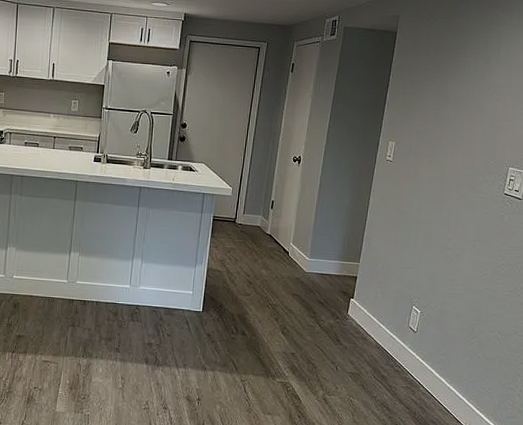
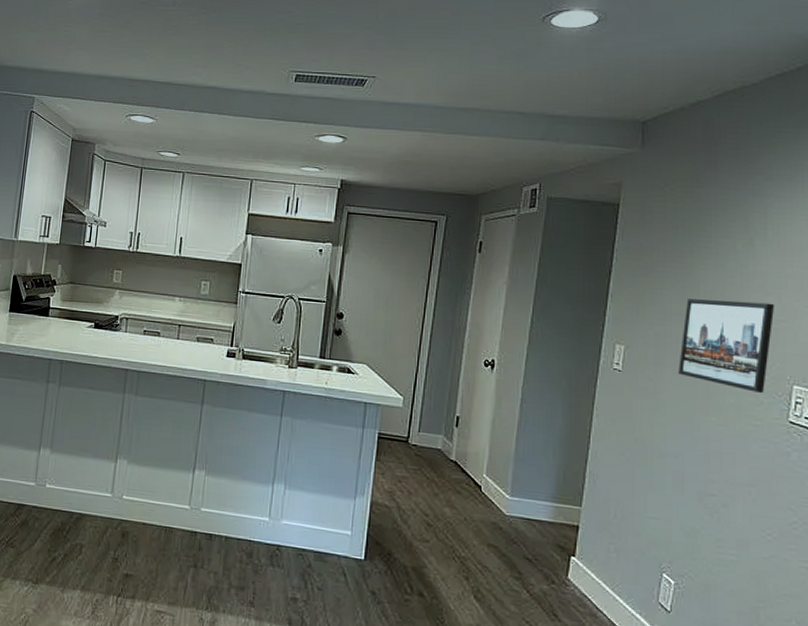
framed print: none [432,105,502,174] -> present [678,299,775,393]

